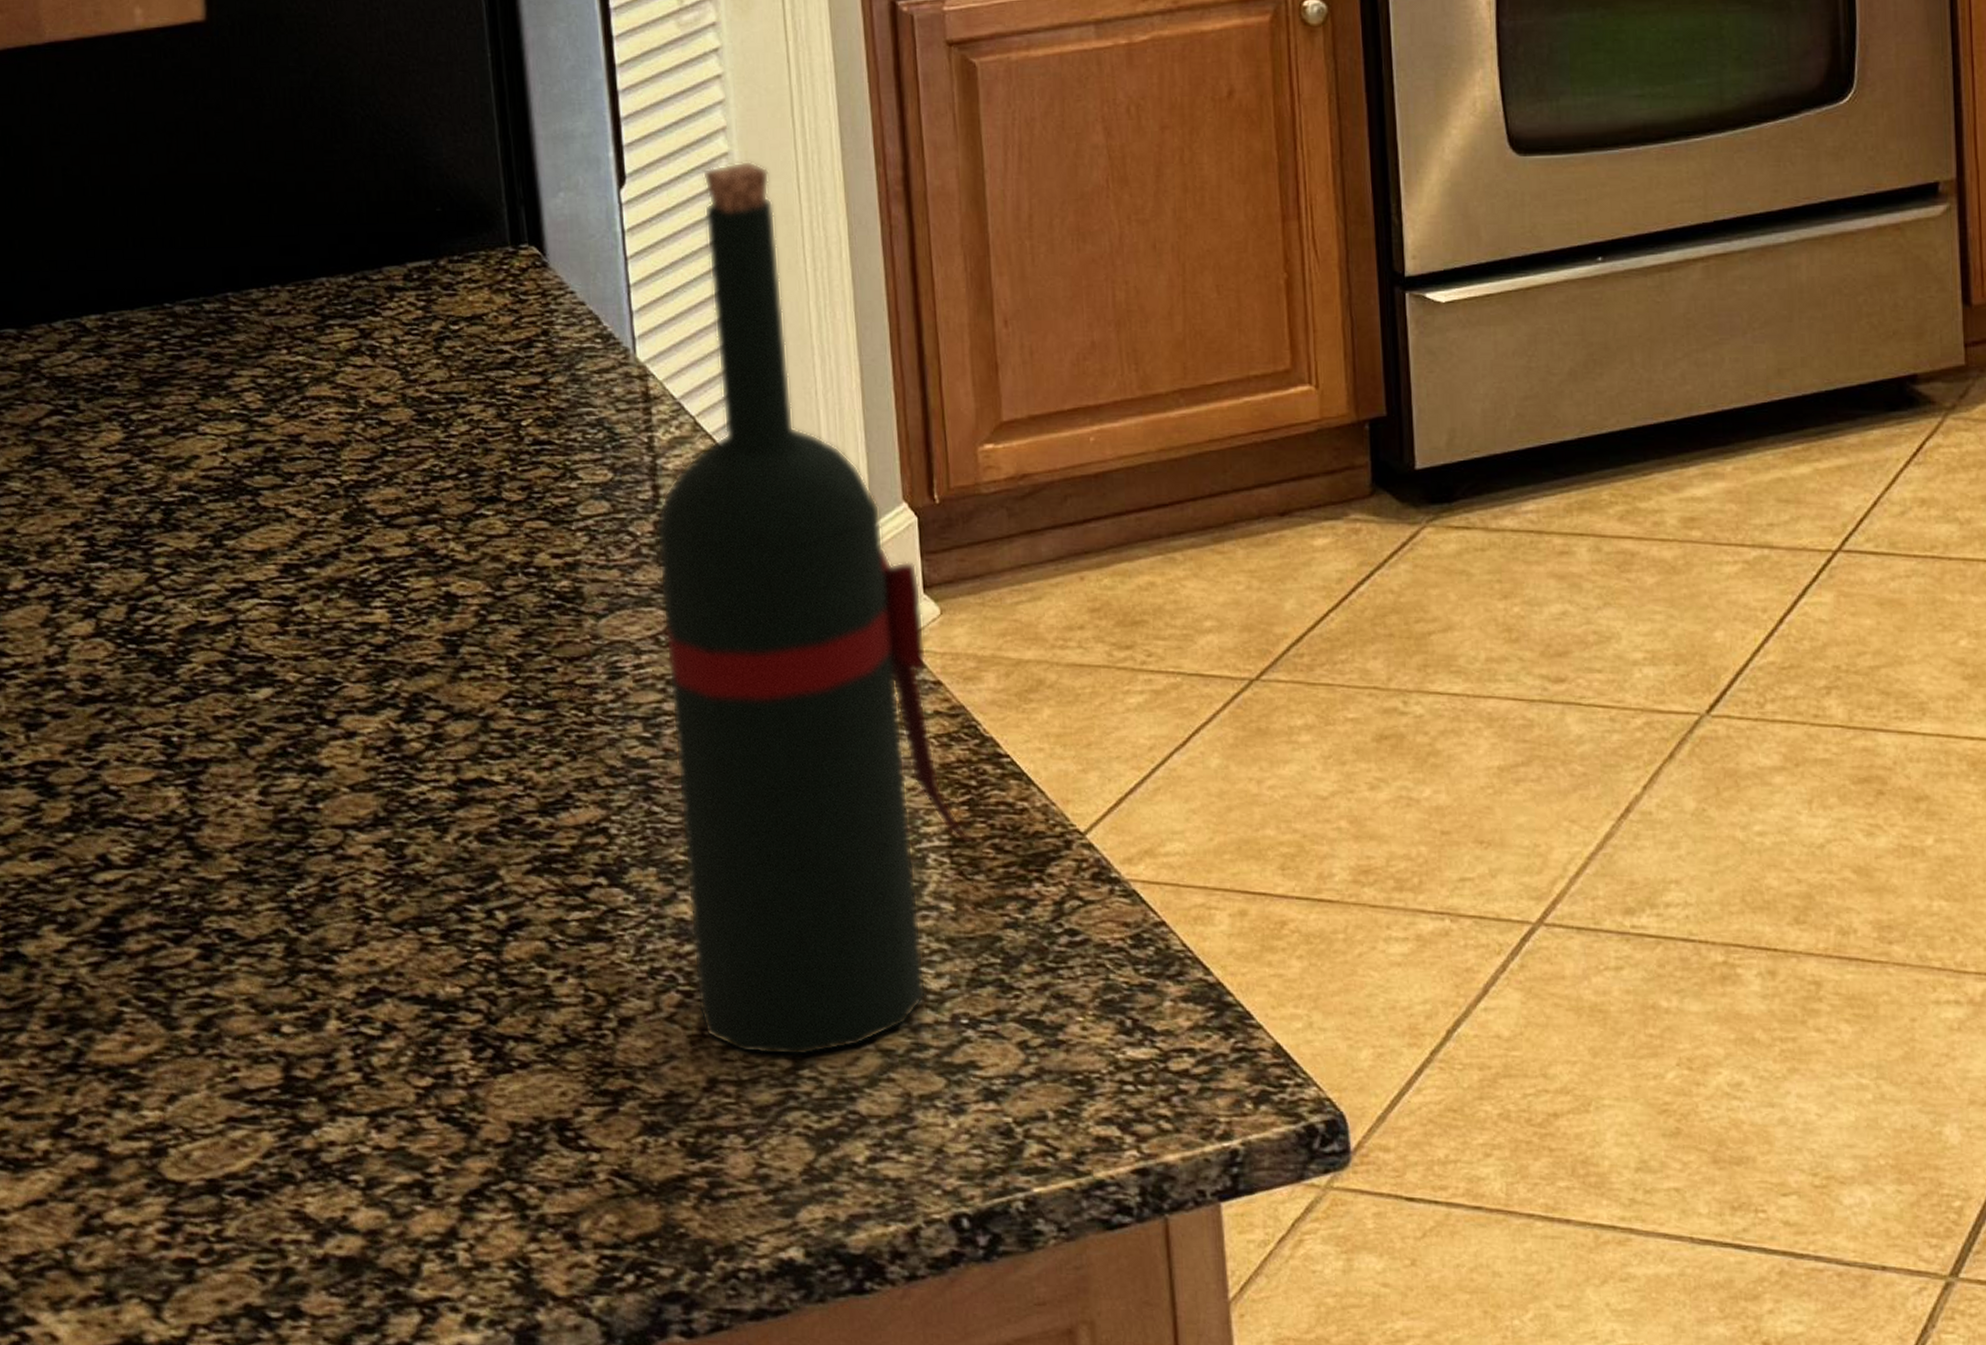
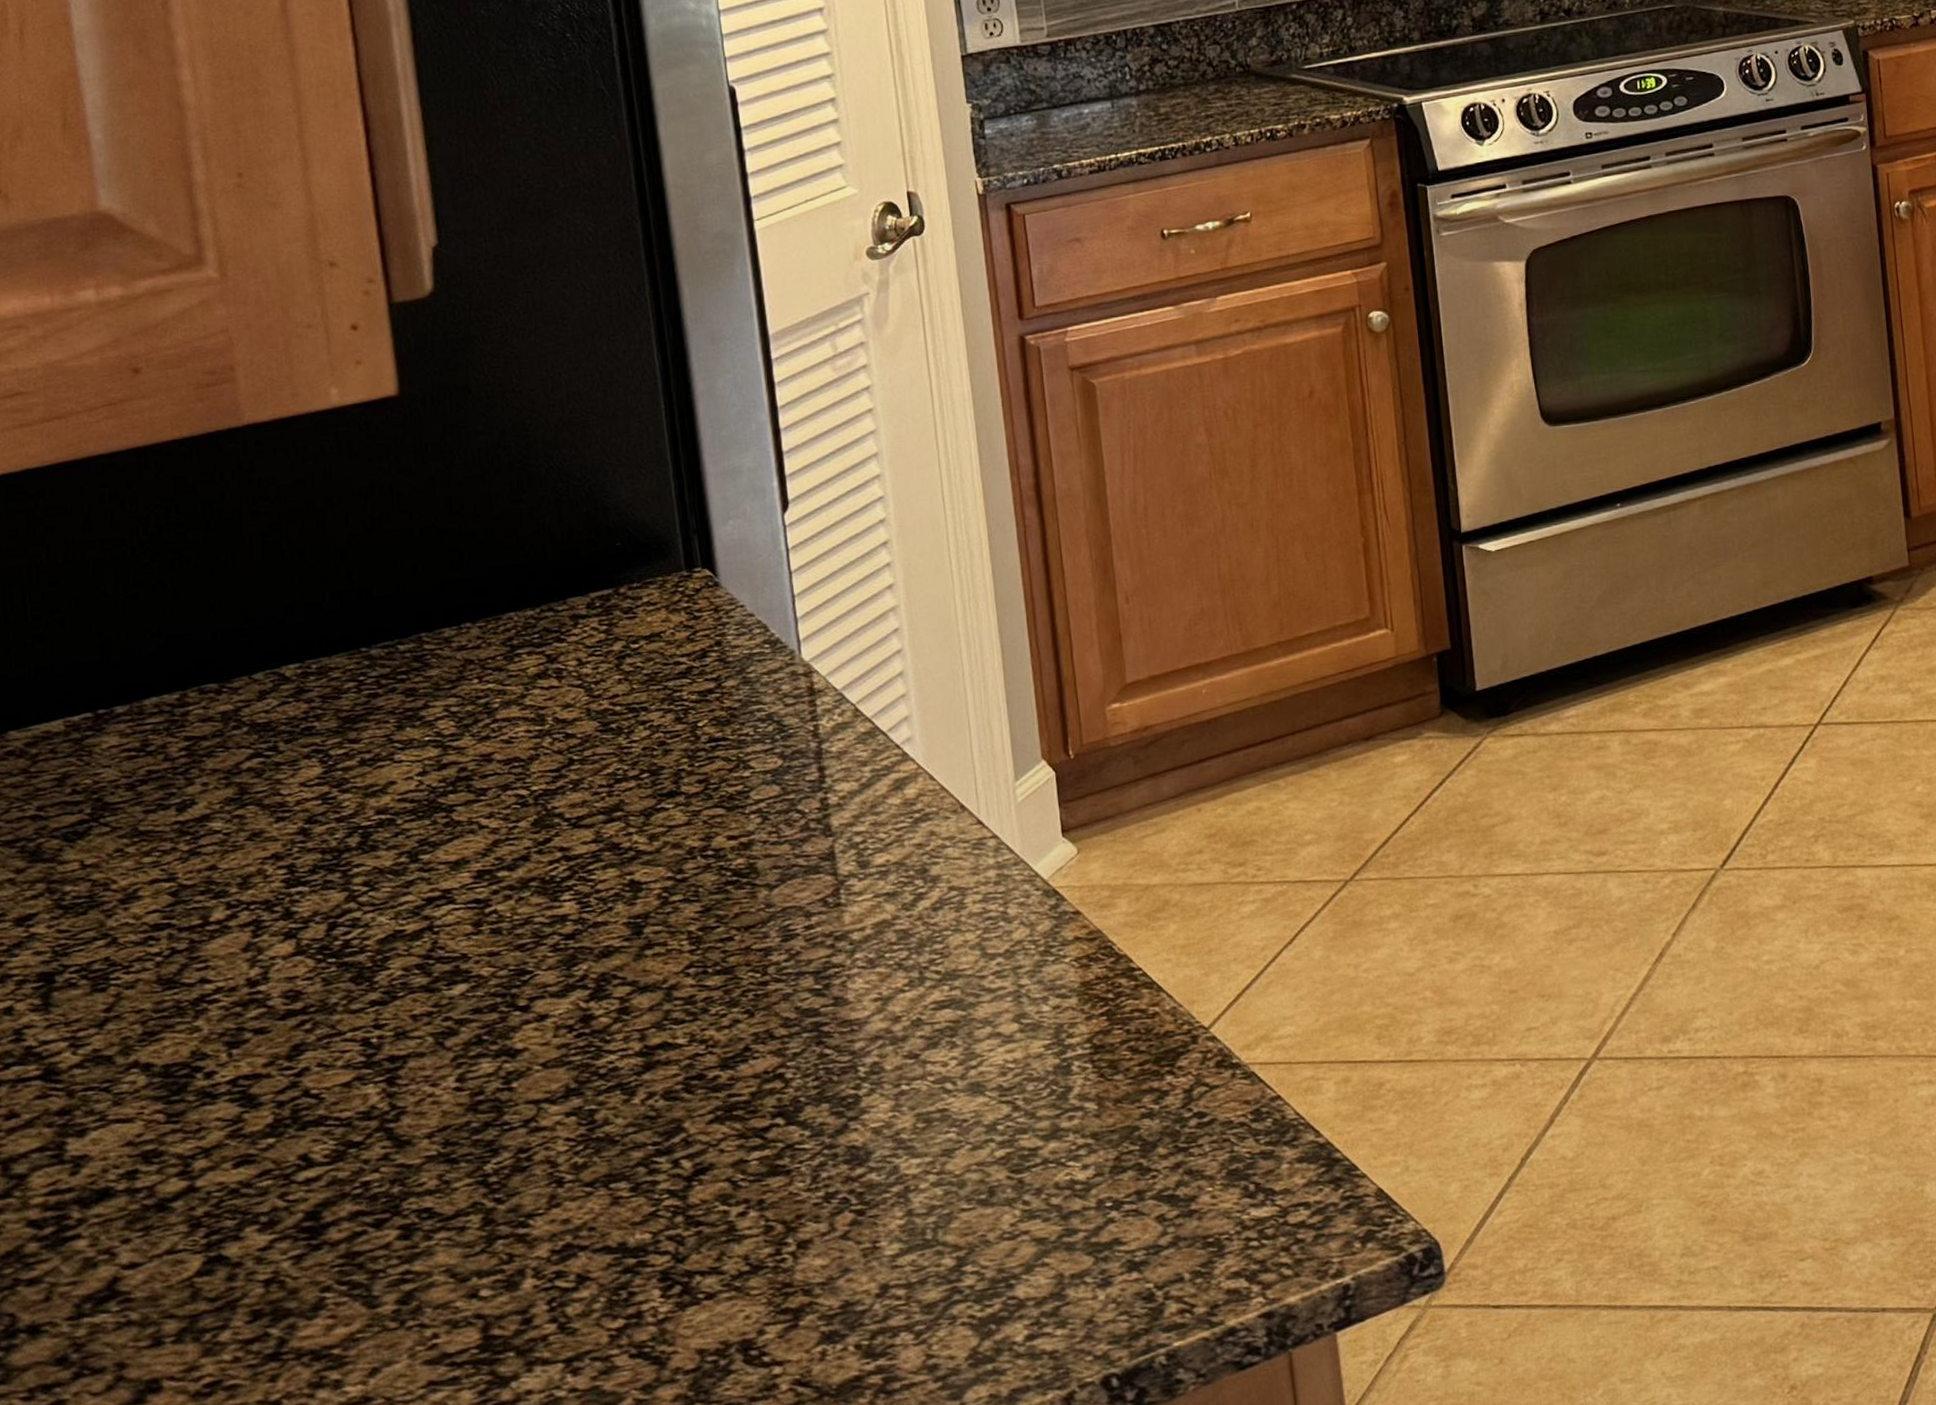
wine bottle: present [656,160,972,1056] -> none [822,480,1111,1258]

